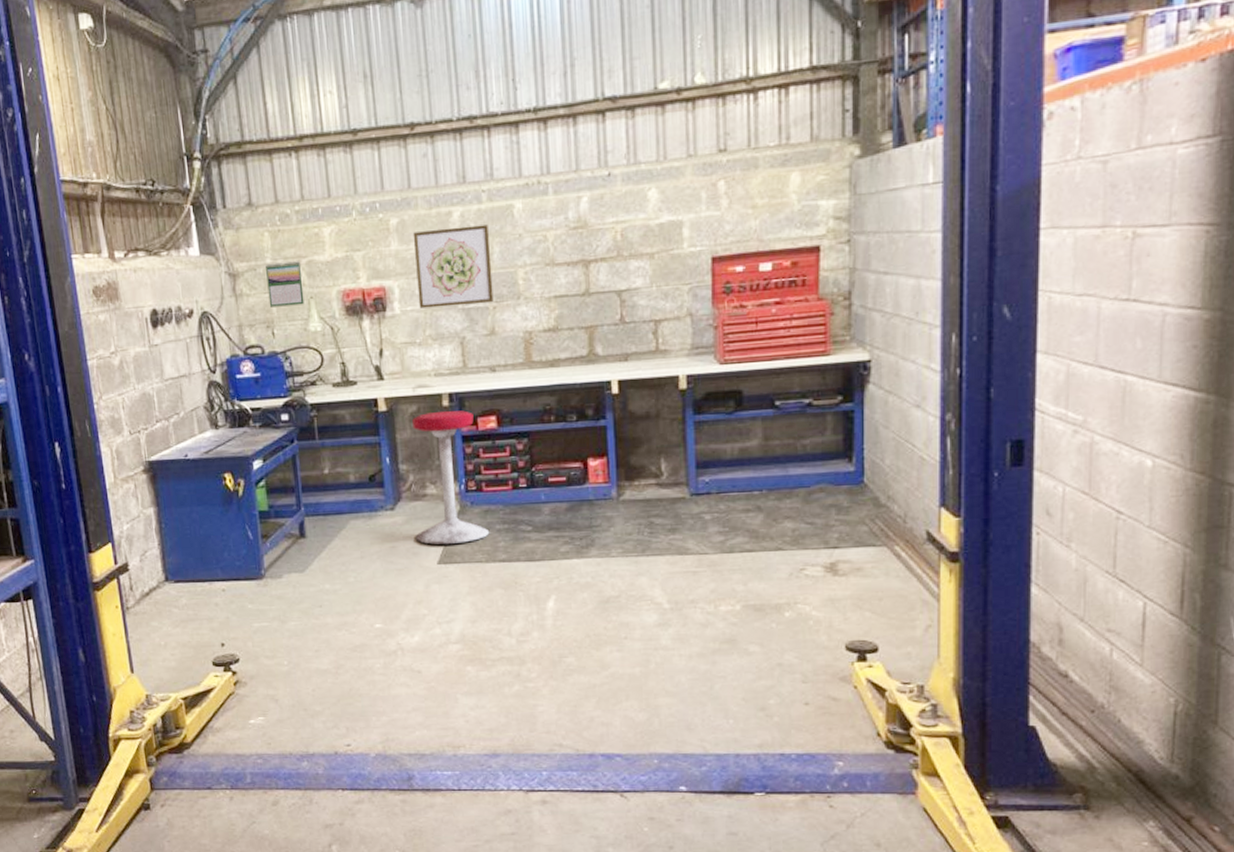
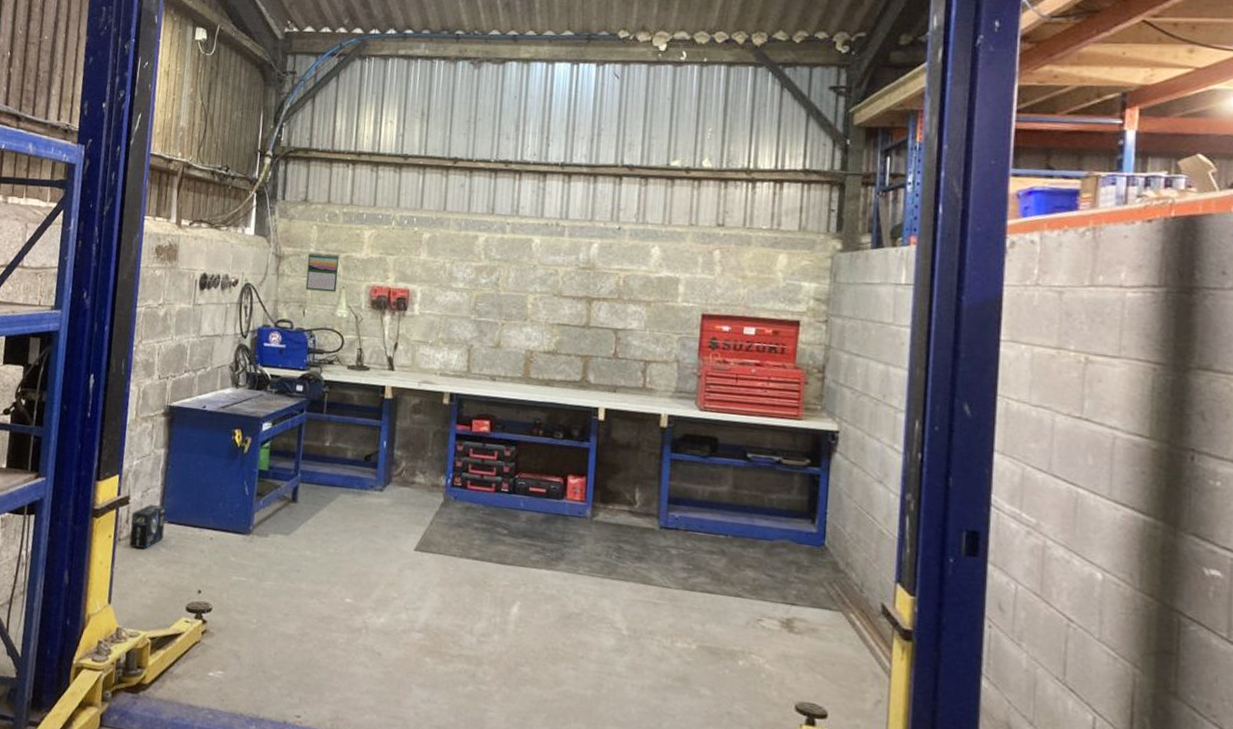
box: none [134,566,173,614] -> present [129,504,166,549]
stool: present [412,410,490,545] -> none [398,407,470,535]
wall art: present [413,224,494,309] -> none [436,248,508,320]

